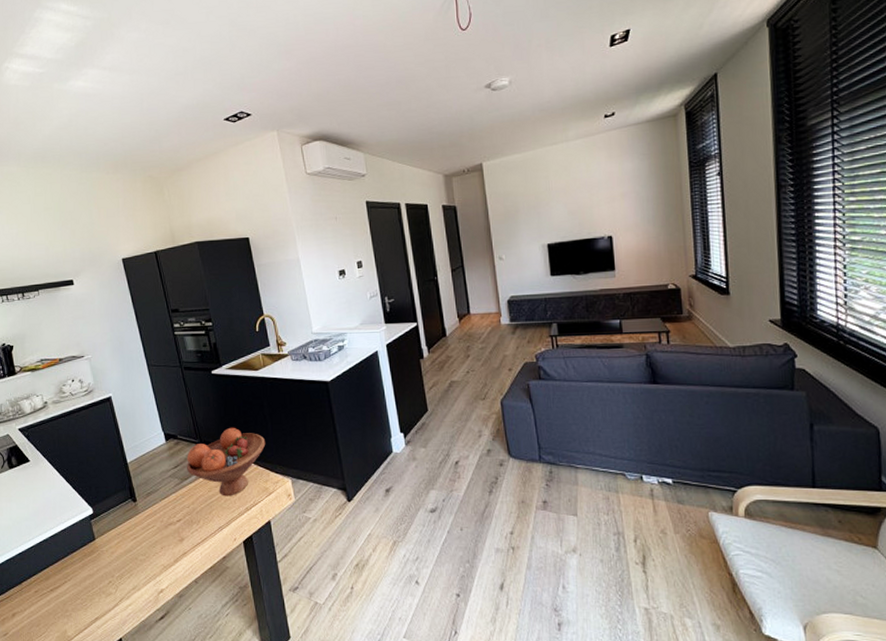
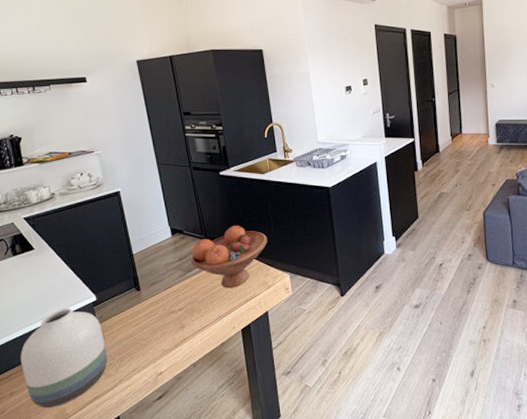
vase: none [20,522,107,630] -> present [20,308,108,408]

